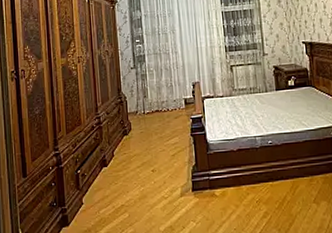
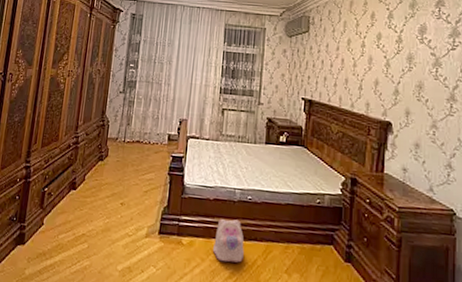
plush toy: none [244,164,274,205] -> present [212,219,244,263]

